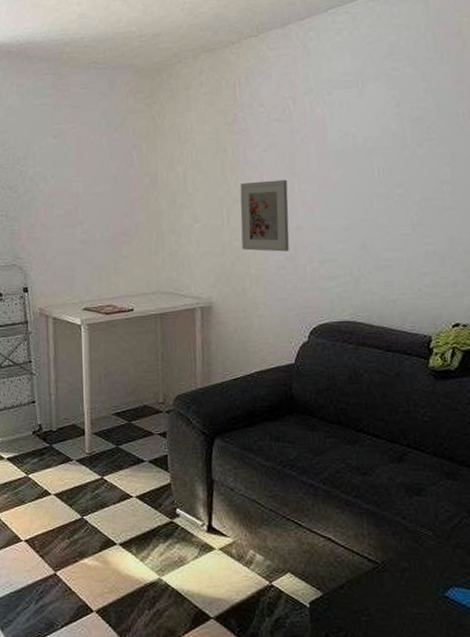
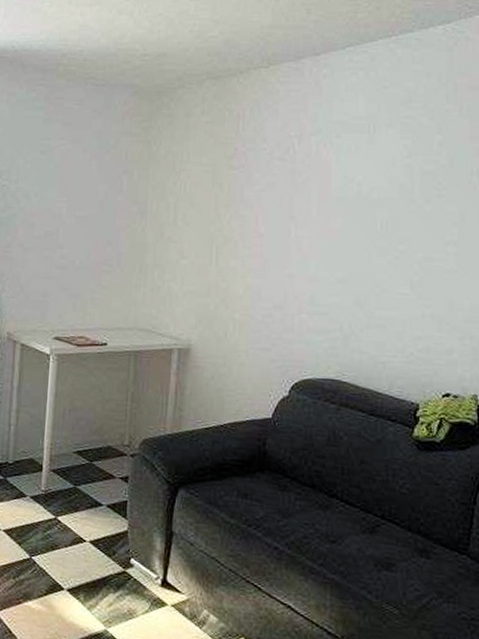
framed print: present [240,179,290,252] -> none [229,221,283,299]

